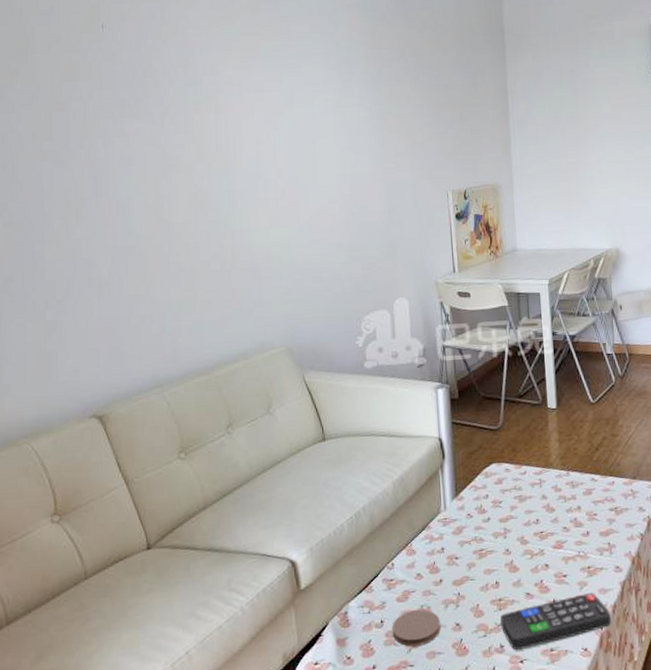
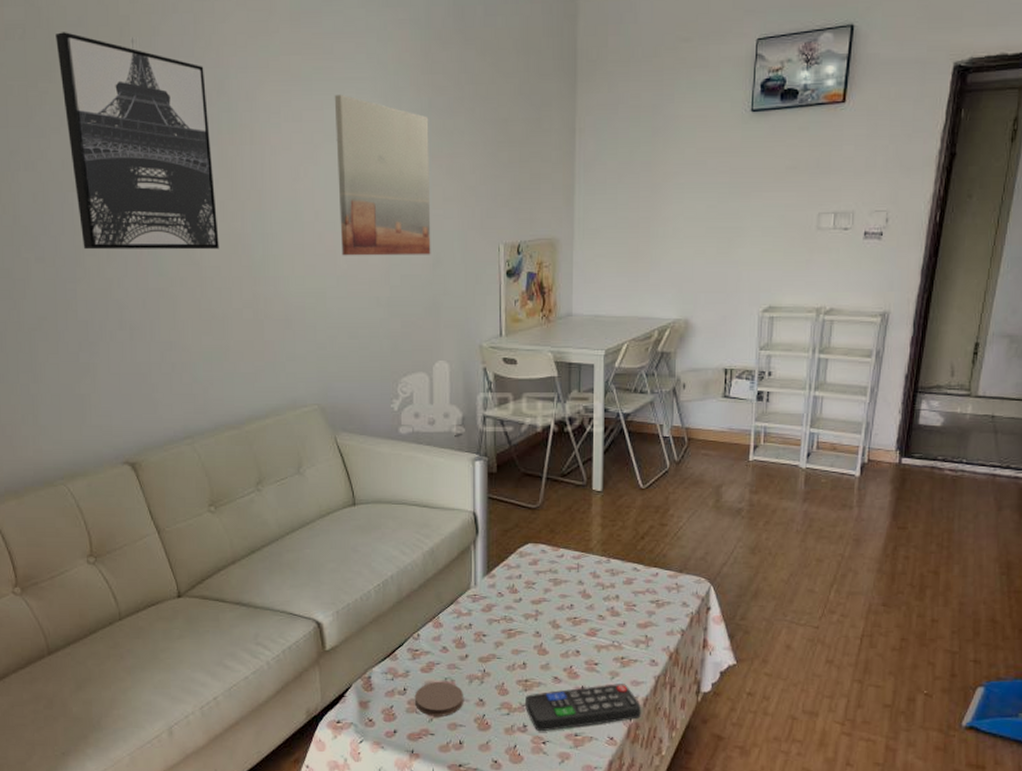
wall art: none [28,19,186,214] -> present [55,32,219,250]
wall art: none [292,67,386,208] -> present [334,94,431,256]

